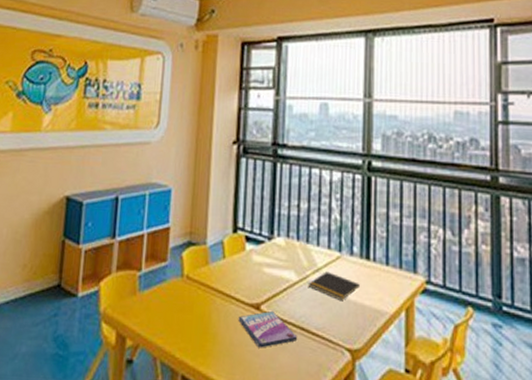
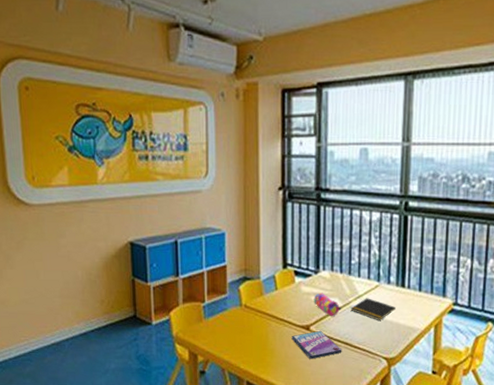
pencil case: none [266,263,297,293] -> present [313,292,341,316]

